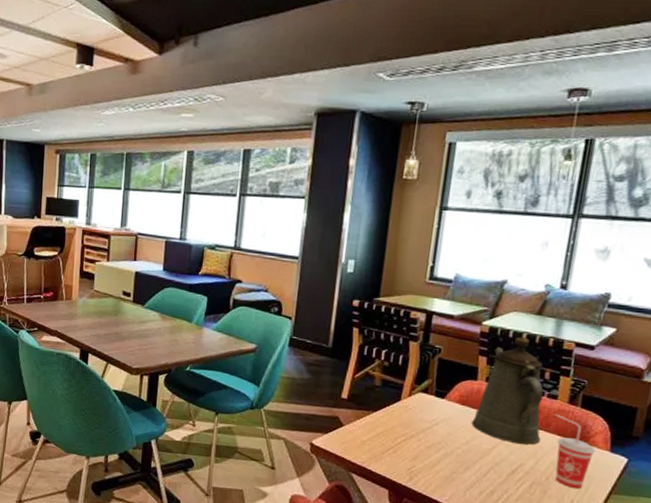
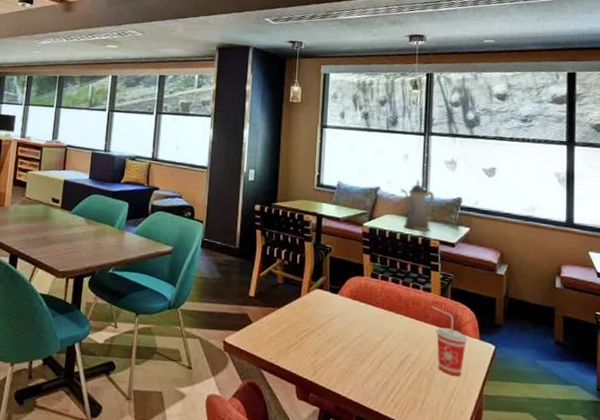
coffee pot: present [471,336,544,445] -> none [363,236,422,336]
coffee pot: none [532,272,577,332] -> present [400,180,435,232]

